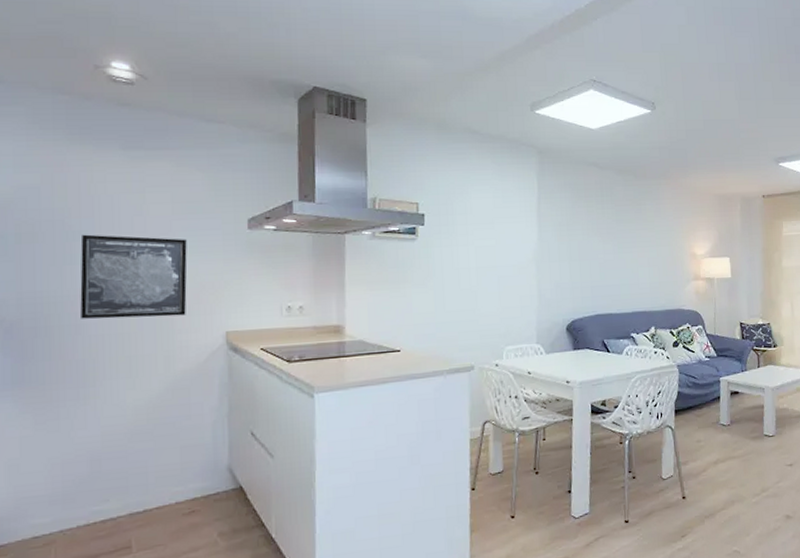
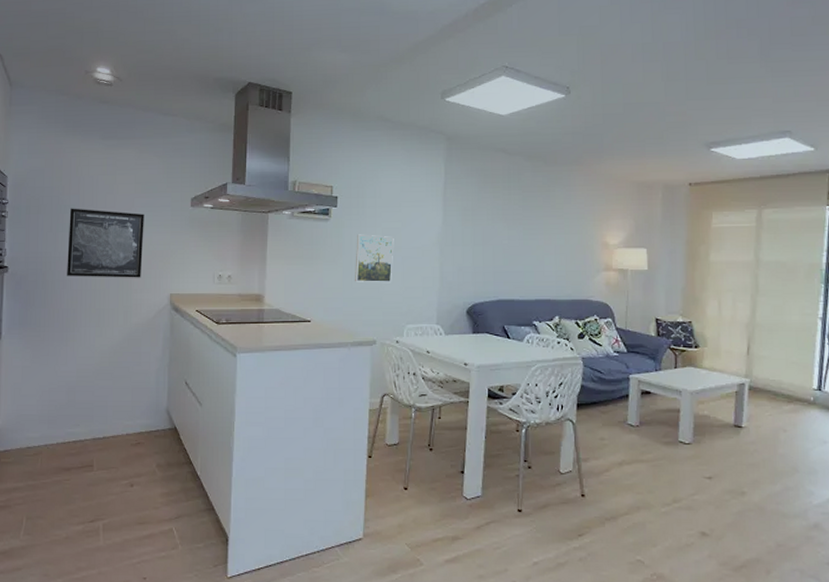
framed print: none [447,253,489,305] -> present [355,234,394,283]

